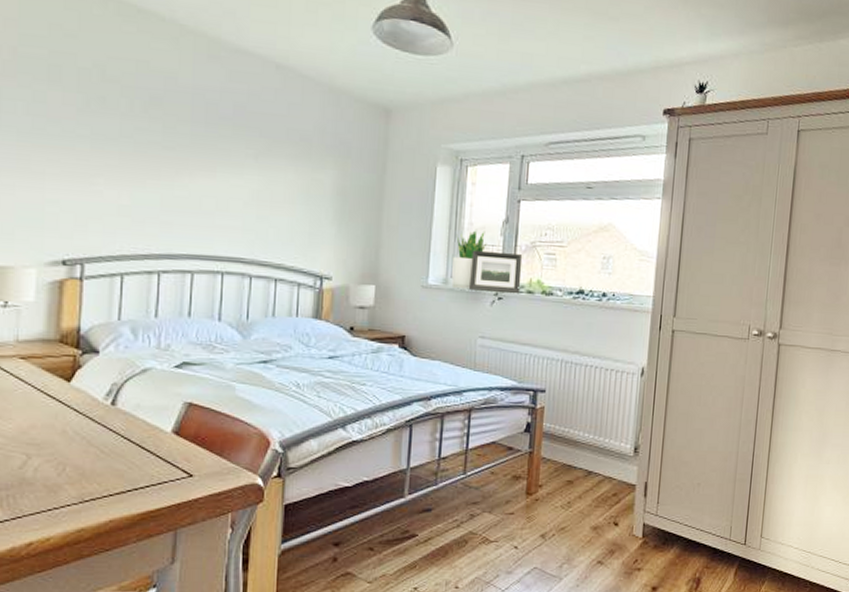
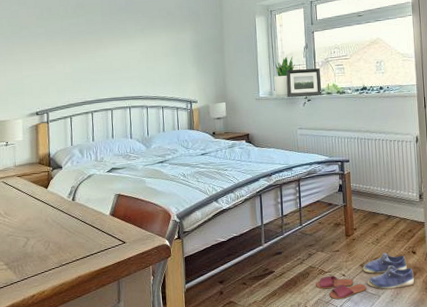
slippers: none [475,547,545,580] -> present [316,275,366,300]
shoe: none [543,521,612,570] -> present [363,252,415,290]

